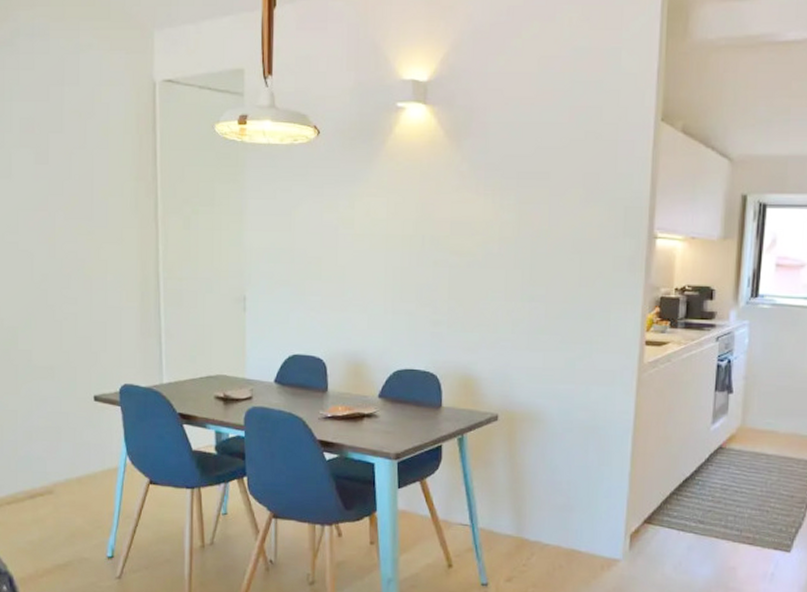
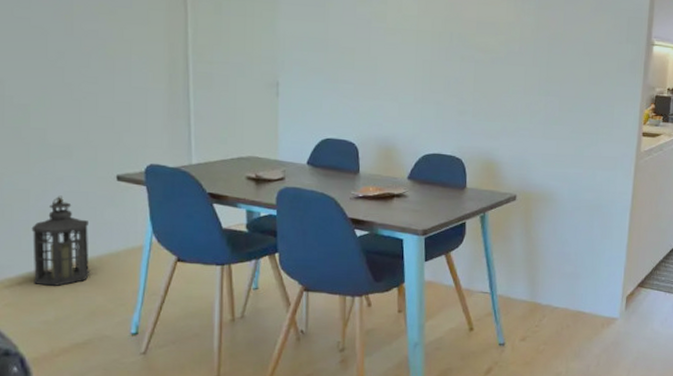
lantern: none [19,416,71,507] -> present [31,195,91,286]

